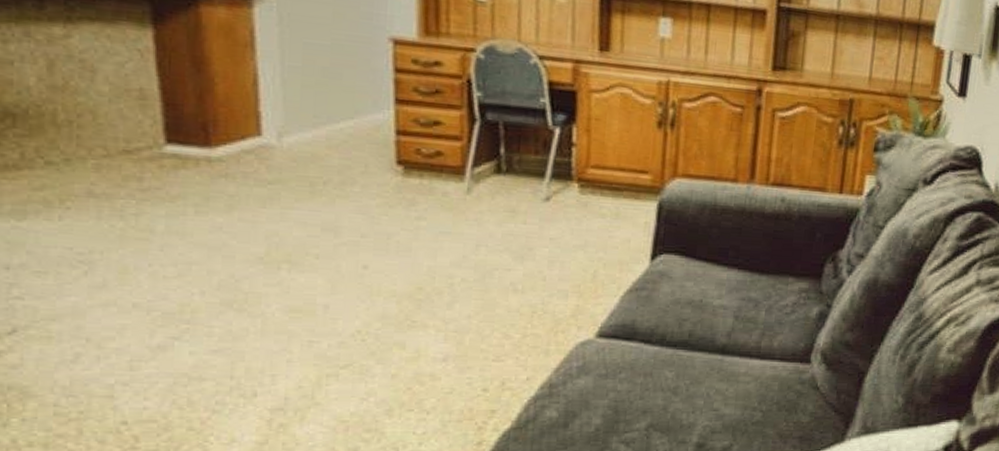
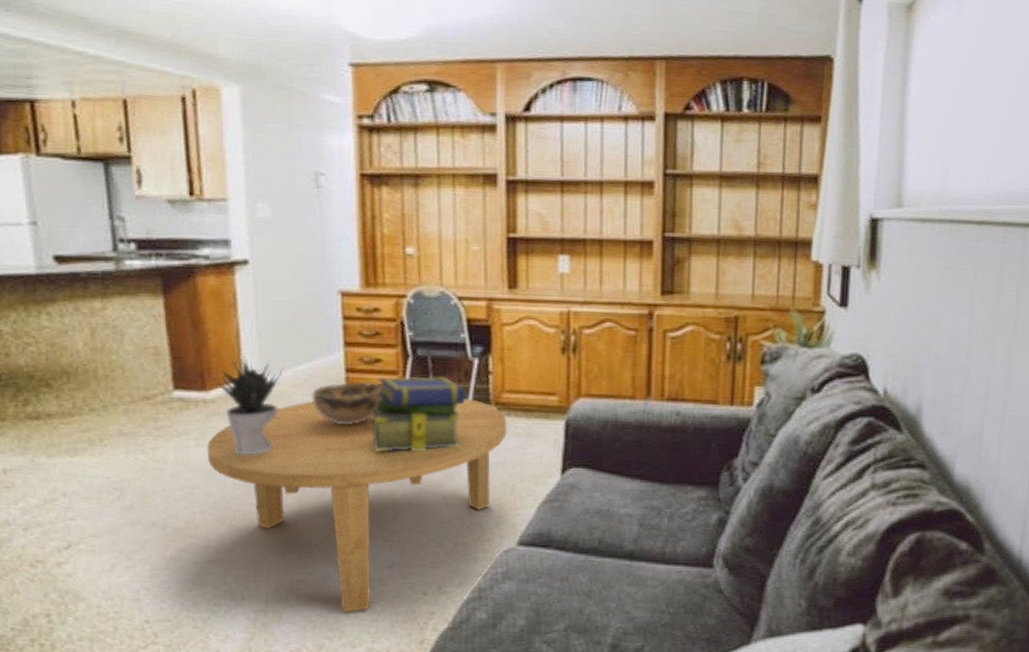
coffee table: none [210,166,591,412] -> present [207,398,507,613]
potted plant: none [218,108,314,227] -> present [211,356,282,455]
decorative bowl: none [351,145,442,196] -> present [312,381,383,425]
stack of books: none [428,142,545,231] -> present [373,376,467,452]

